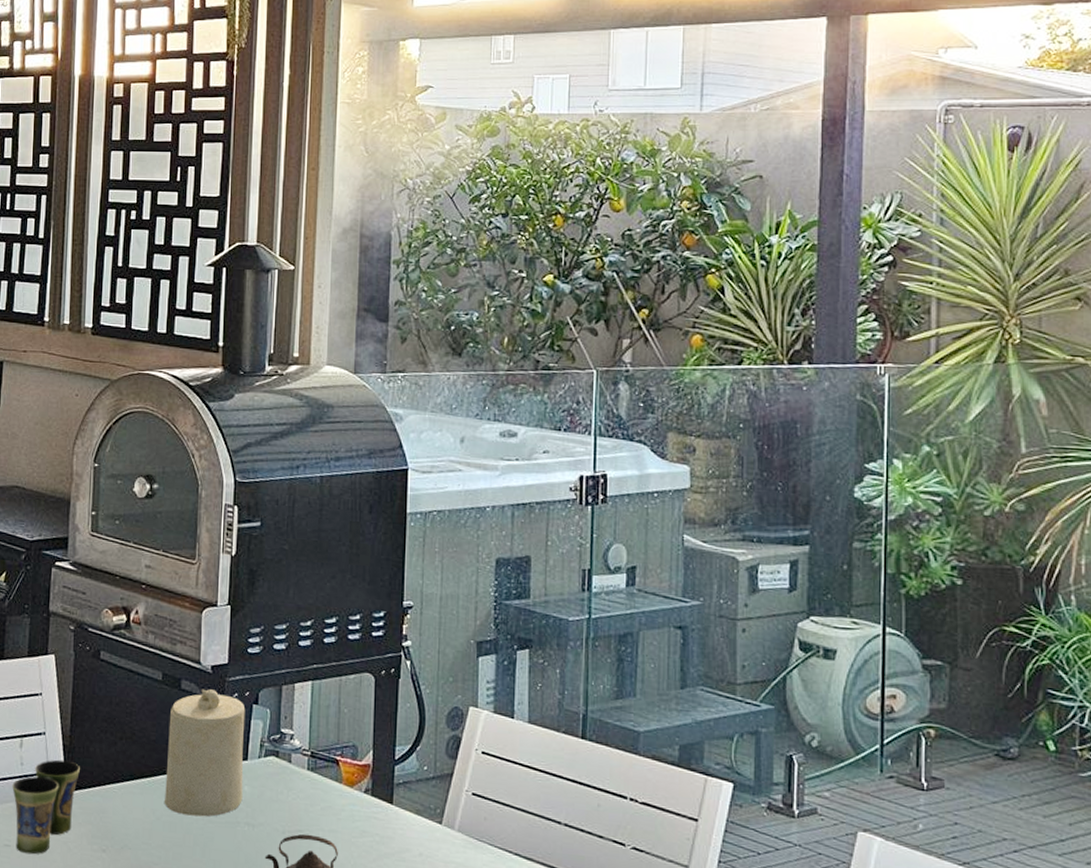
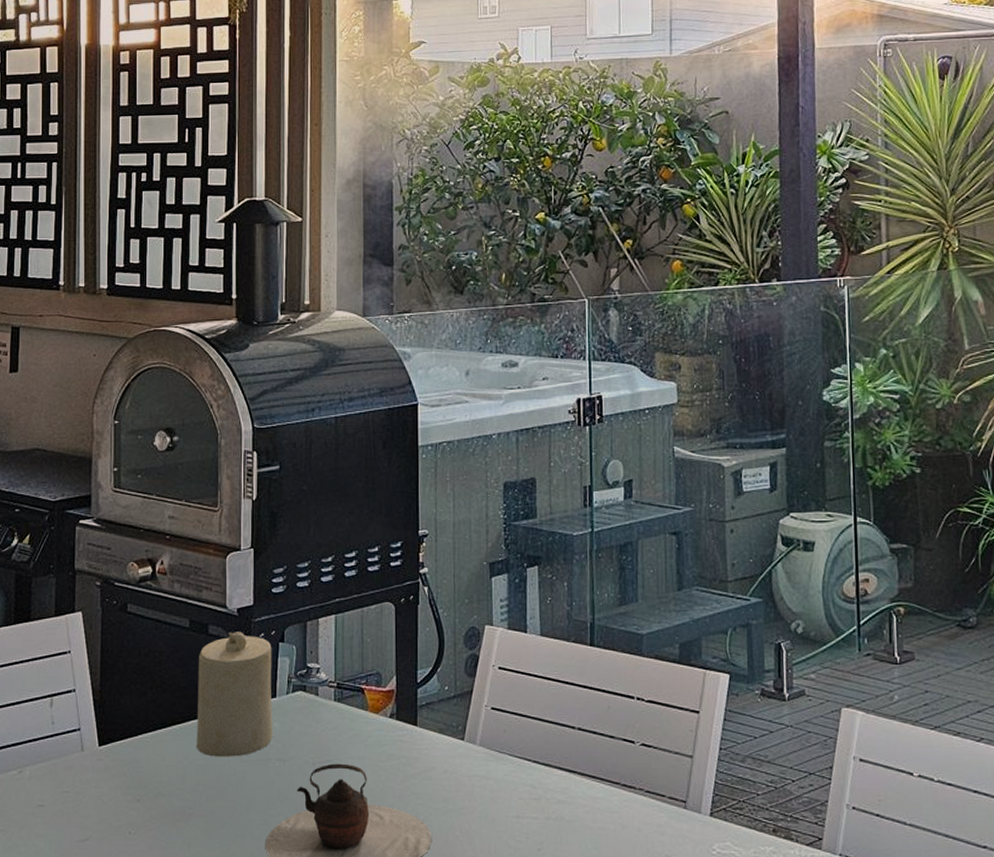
cup: present [12,759,80,855] -> none [44,715,111,812]

